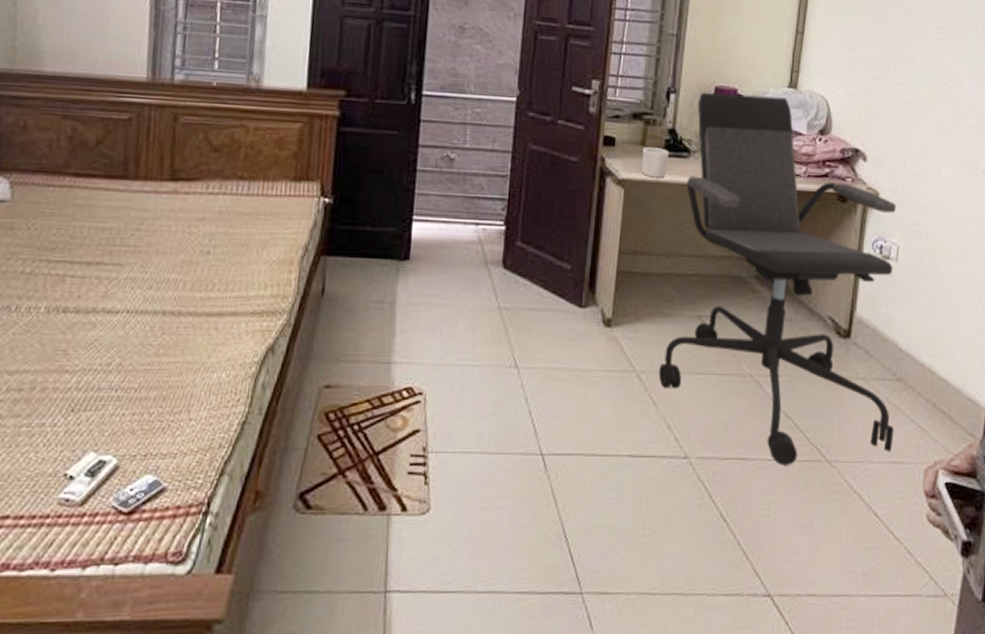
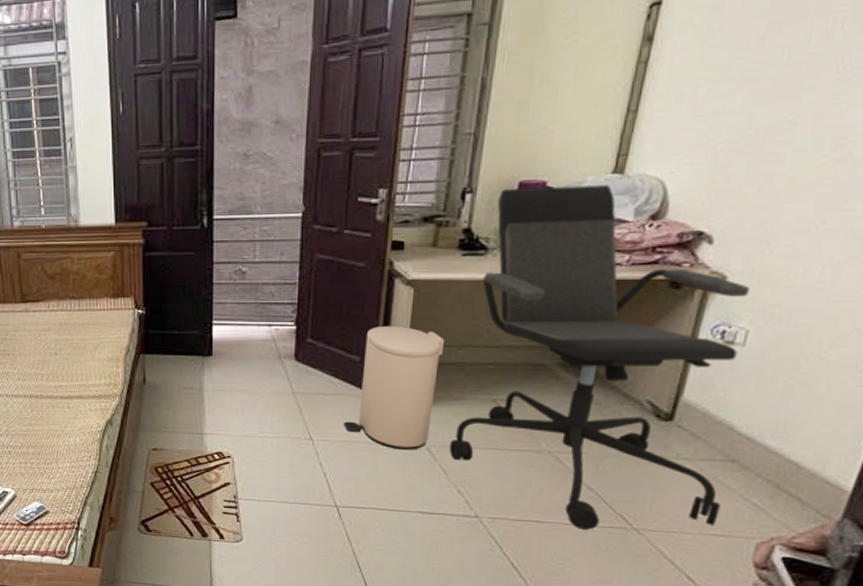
pedal bin: none [551,229,654,378] -> present [343,325,445,450]
mug: present [641,147,670,178] -> none [432,248,464,277]

